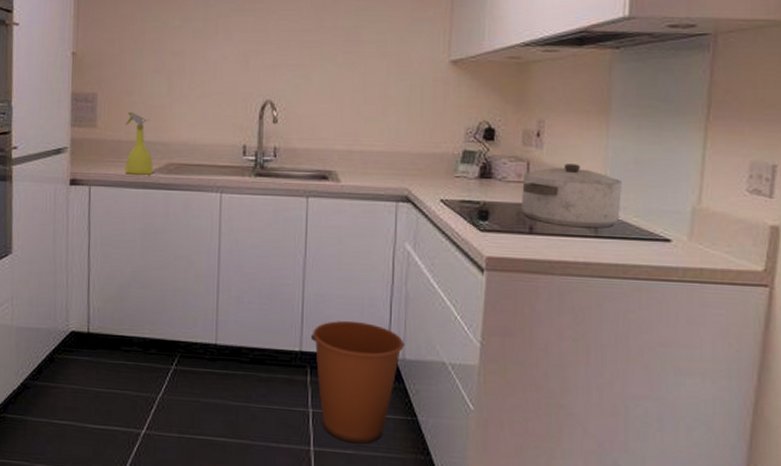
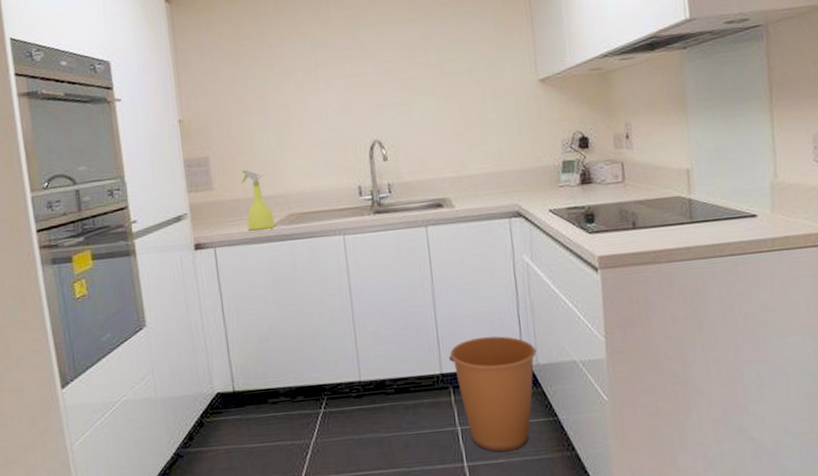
cooking pot: present [520,164,622,229] -> none [620,159,710,218]

